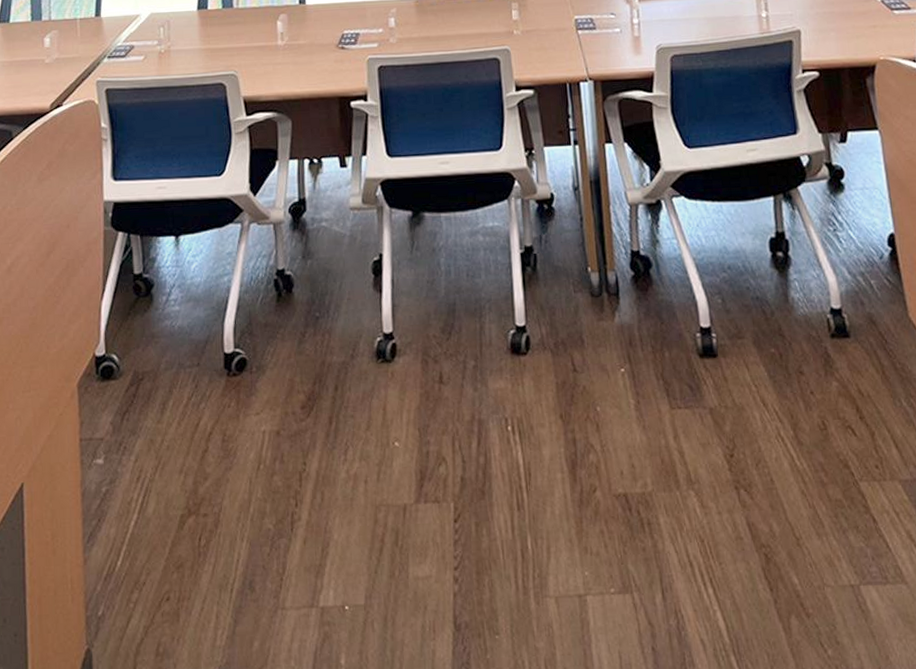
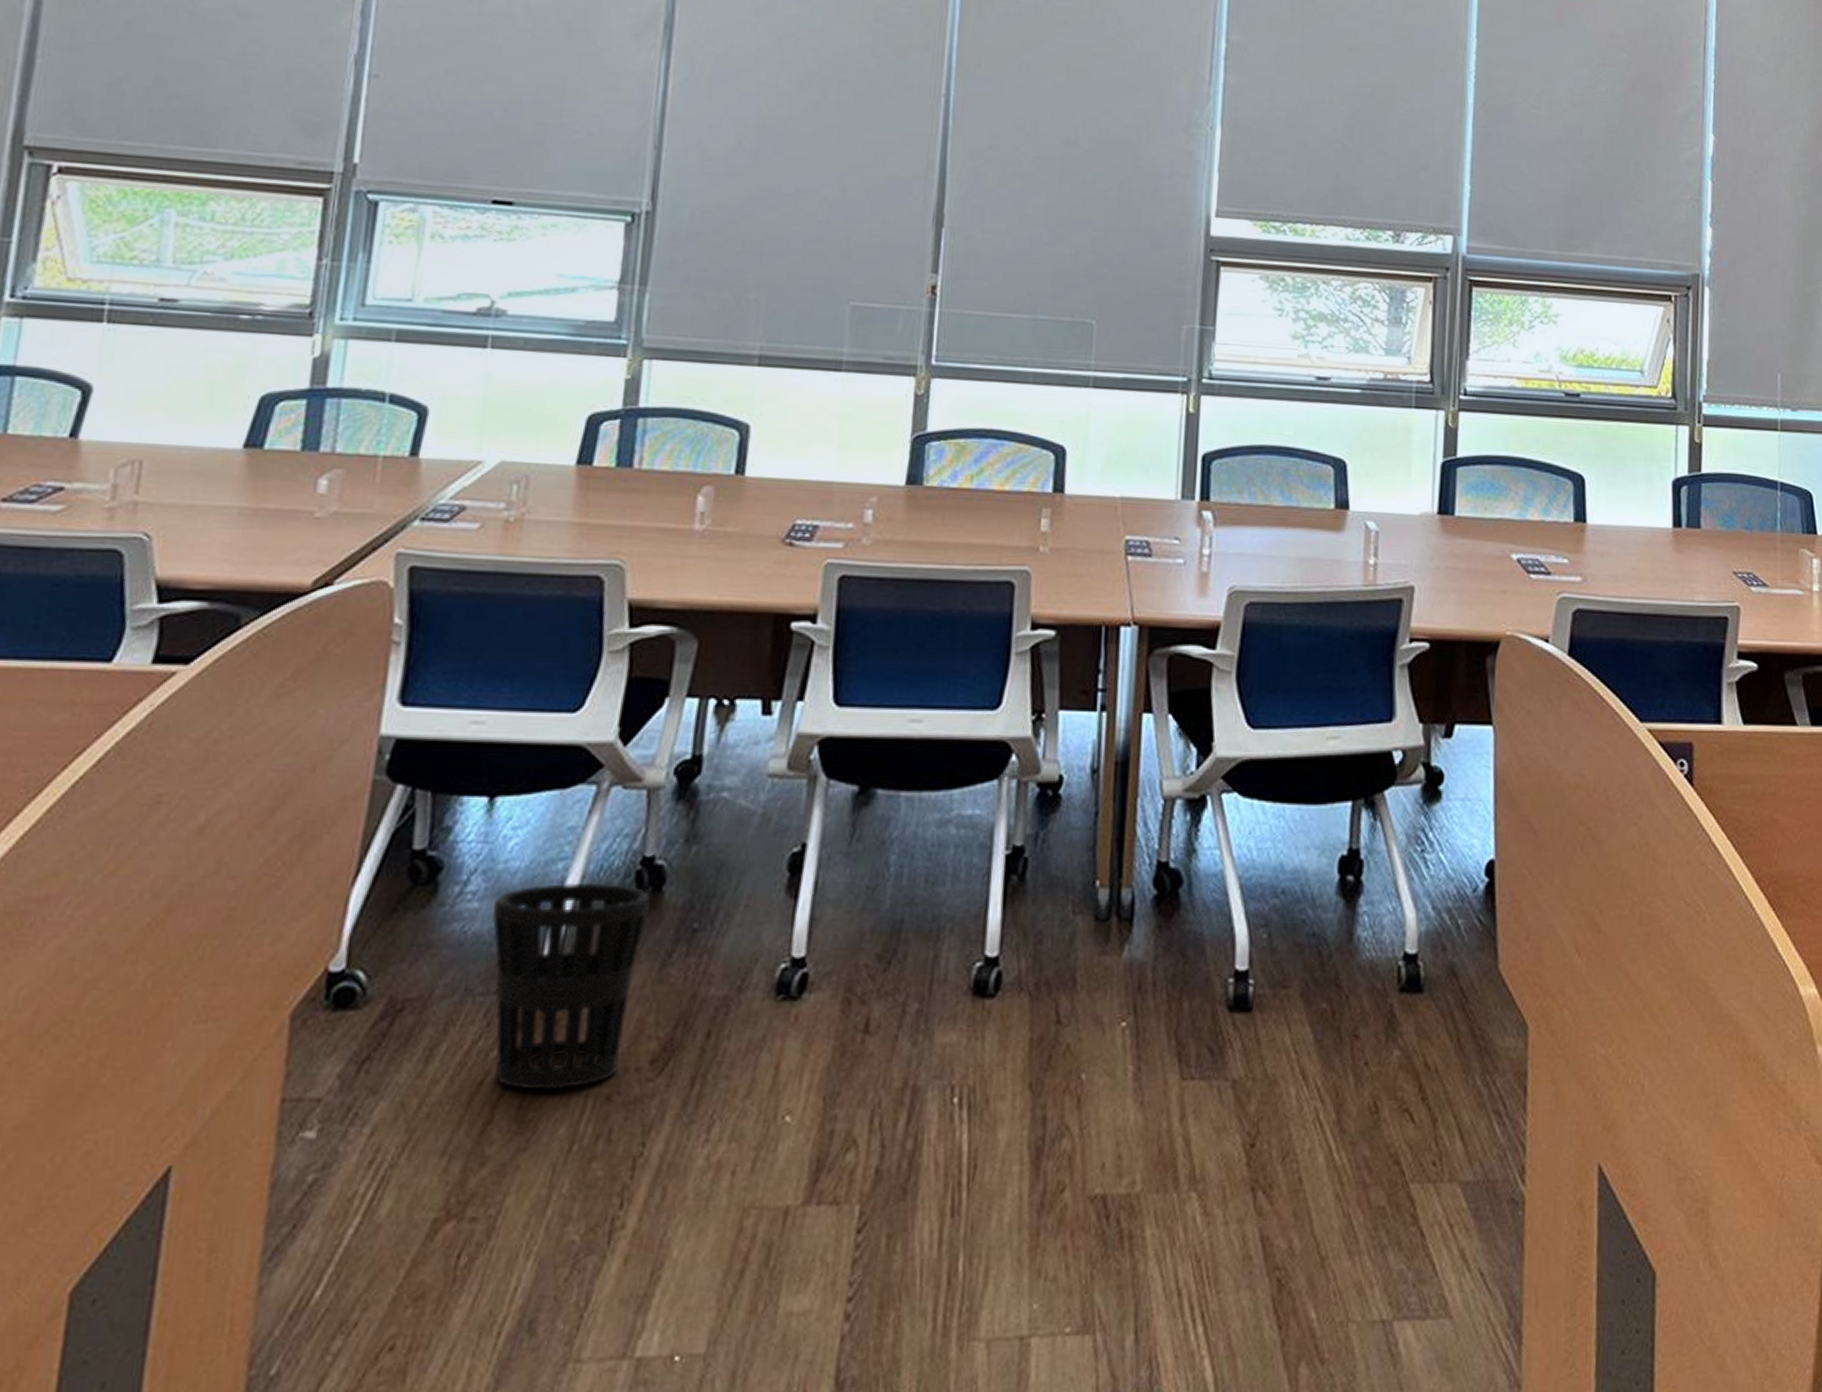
wastebasket: none [189,289,287,428] -> present [493,884,650,1089]

